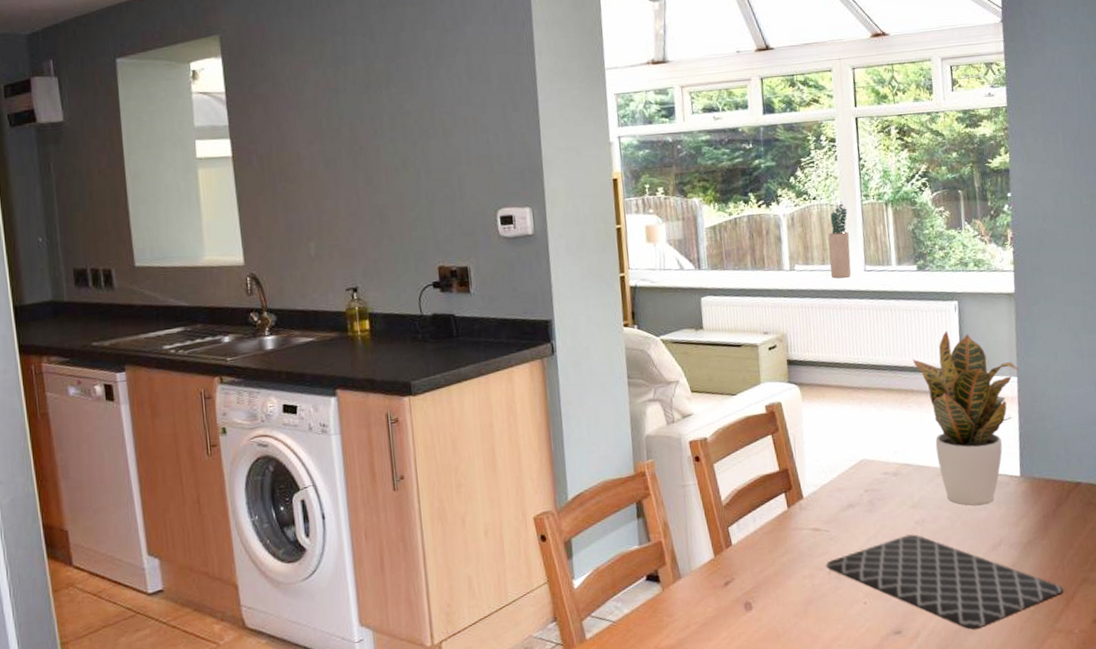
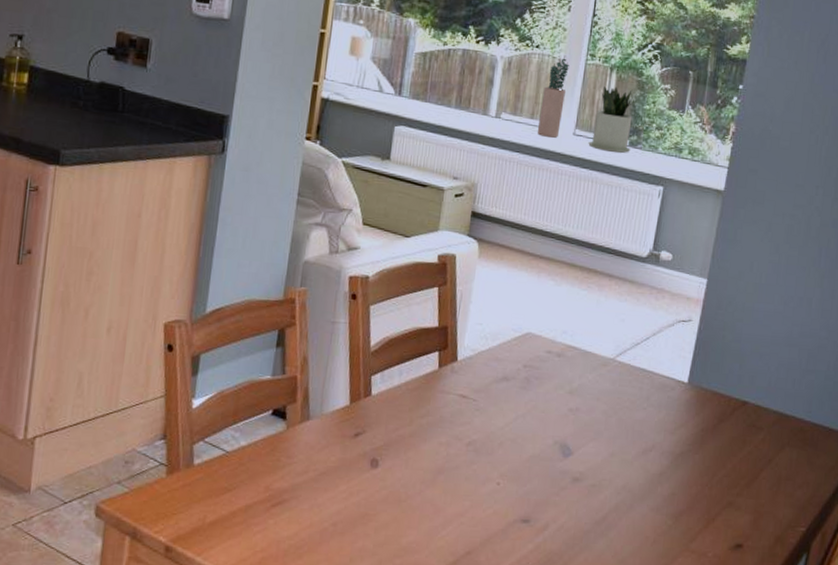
placemat: present [826,534,1064,629] -> none [466,421,707,533]
planter: none [879,219,920,281] -> present [588,86,635,154]
potted plant: present [912,330,1020,506] -> none [603,215,712,406]

